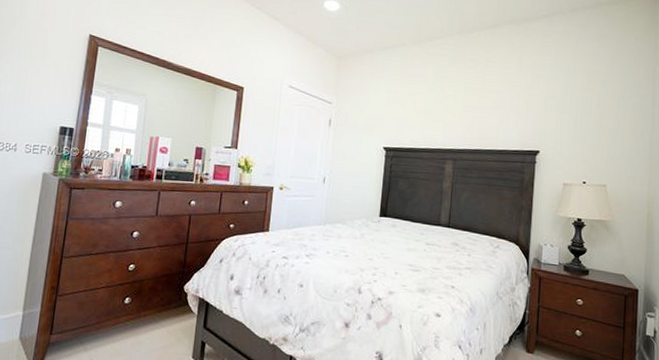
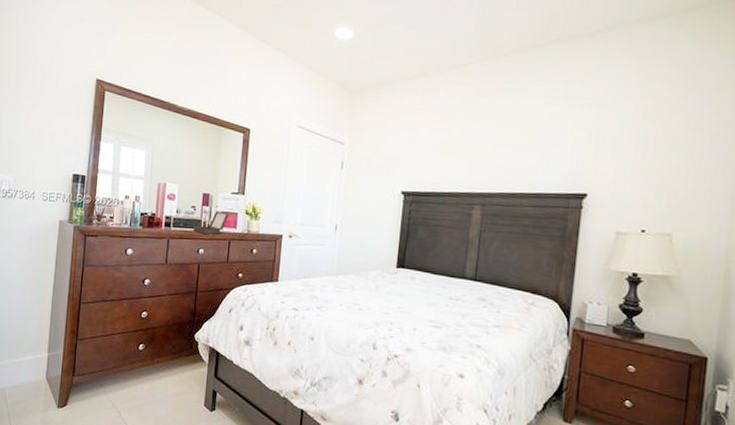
jewelry box: none [185,164,222,188] -> present [193,211,229,236]

